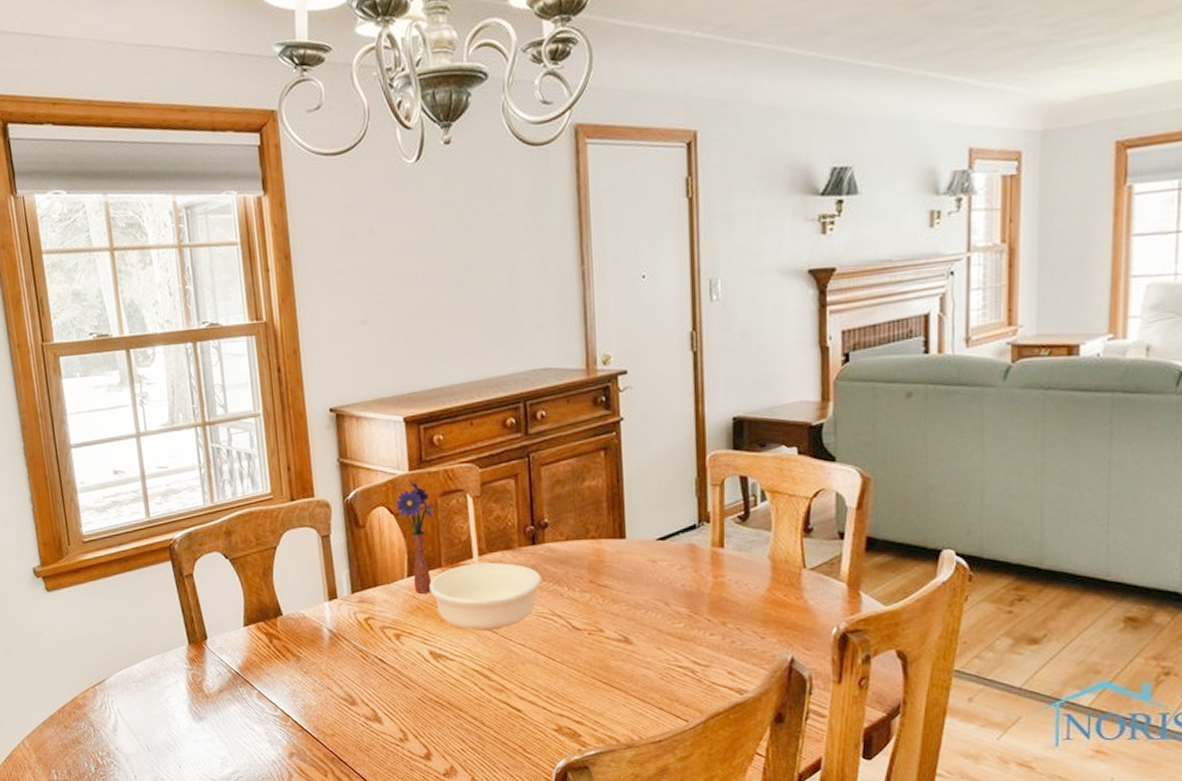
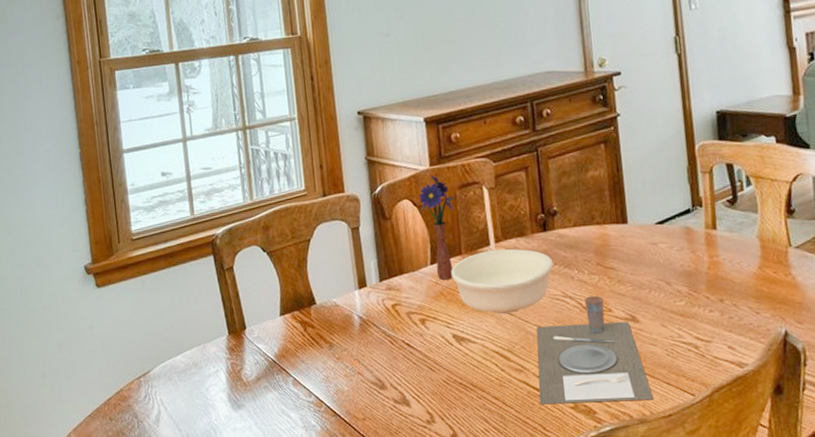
place setting: none [520,615,644,726] -> present [536,296,654,405]

